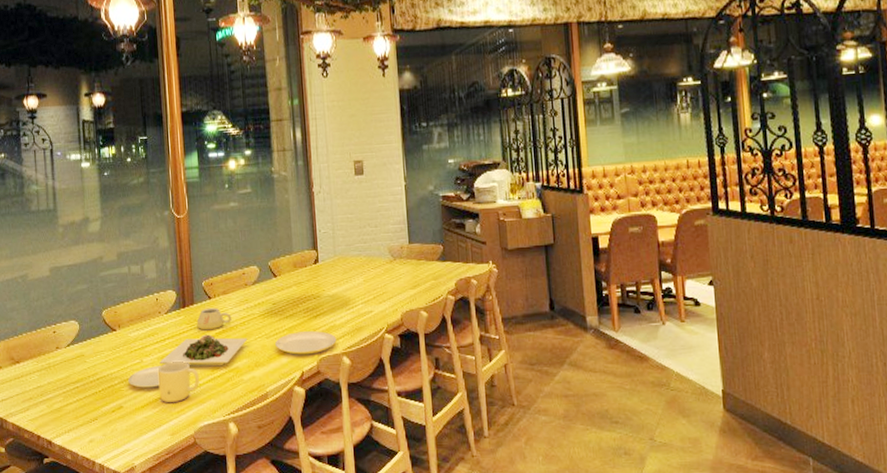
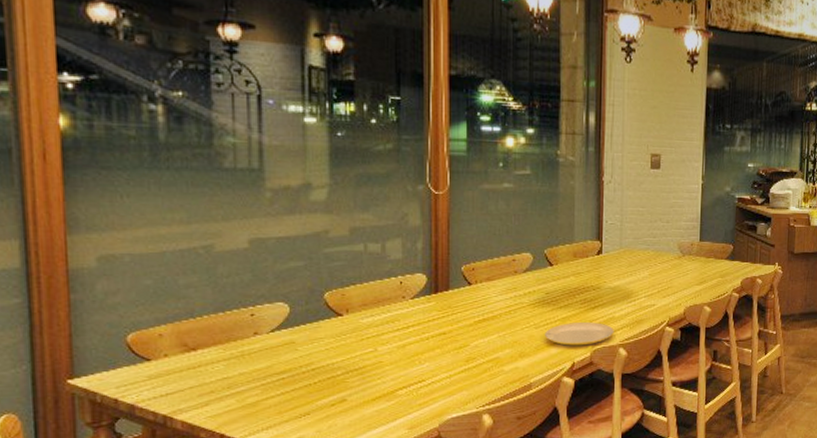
plate: present [128,366,161,388] -> none [356,356,401,379]
mug: present [157,361,199,403] -> none [396,351,449,396]
salad: present [159,334,248,367] -> none [399,322,513,357]
cup: present [196,307,232,331] -> none [451,294,495,318]

